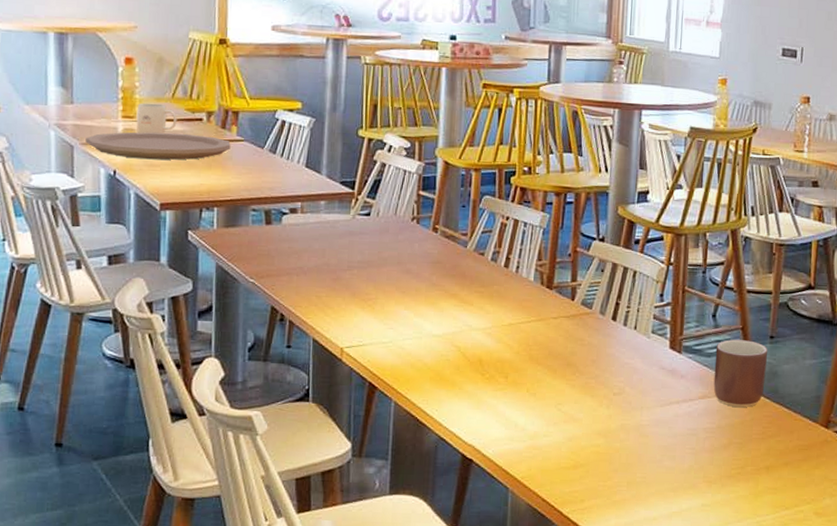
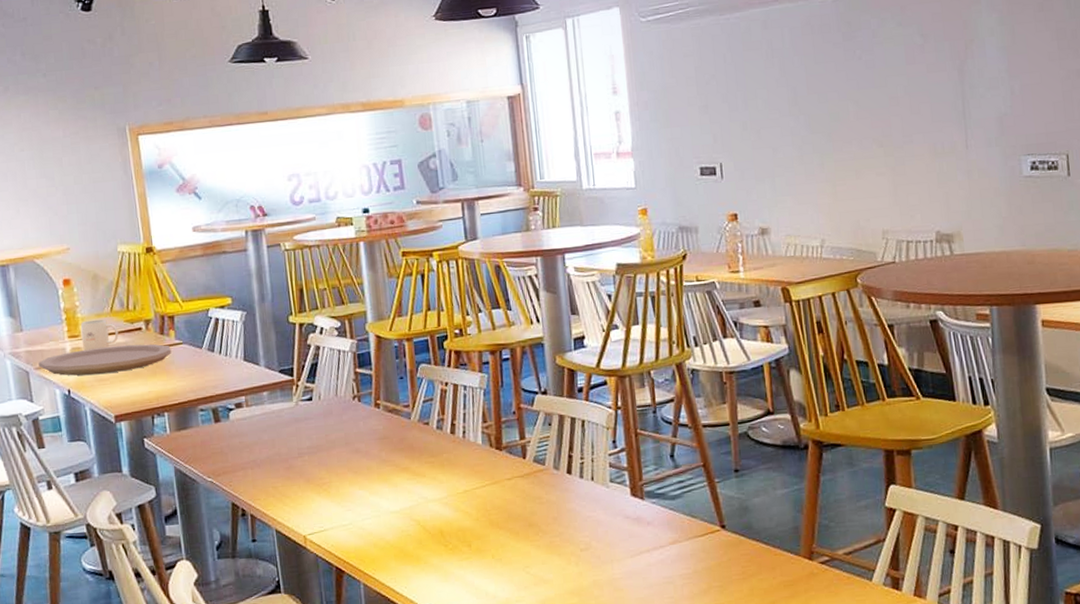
mug: present [713,339,768,408] -> none [679,477,738,549]

